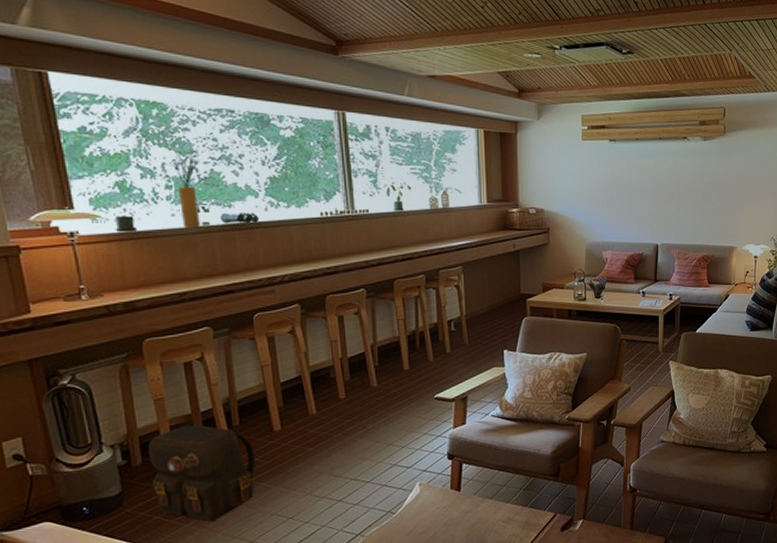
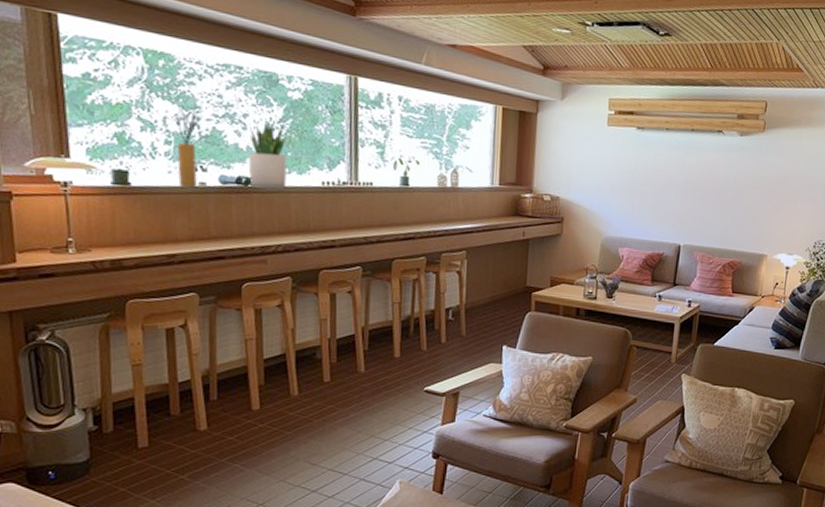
backpack: present [148,425,255,521] -> none [120,396,230,499]
planter: none [247,161,286,224] -> present [248,123,287,190]

